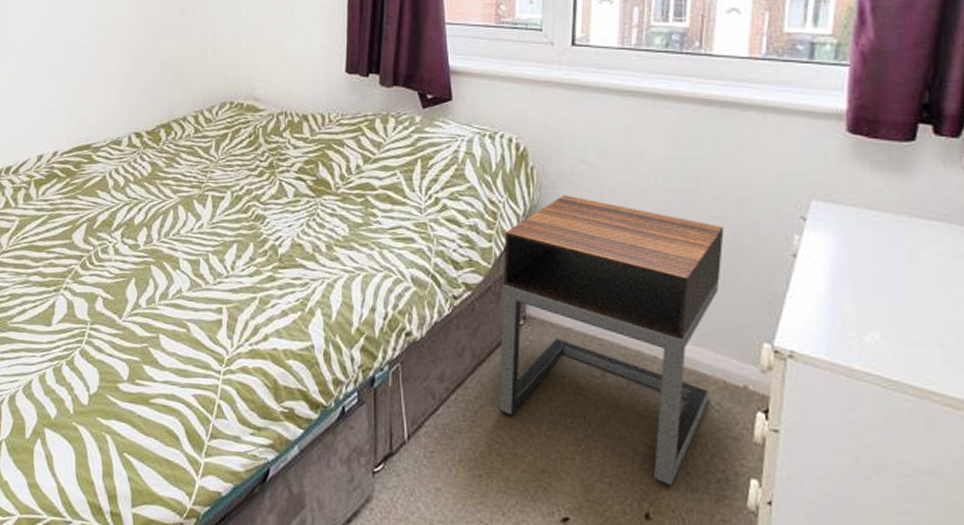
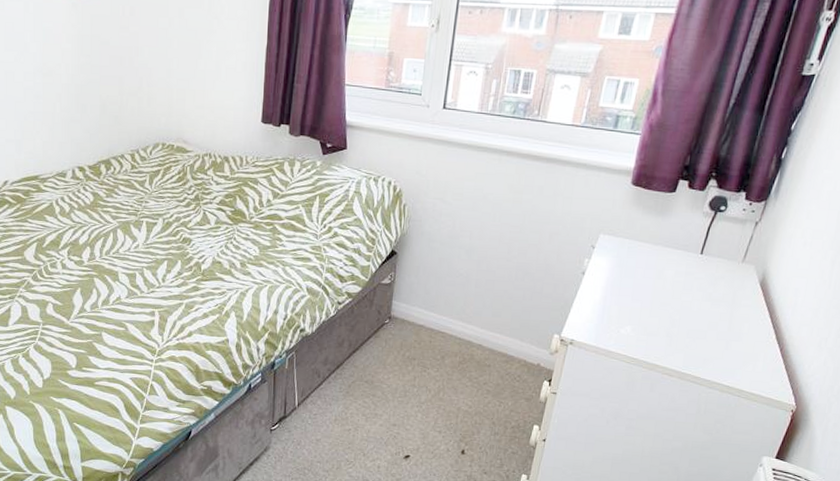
nightstand: present [498,194,724,486] -> none [365,226,538,432]

